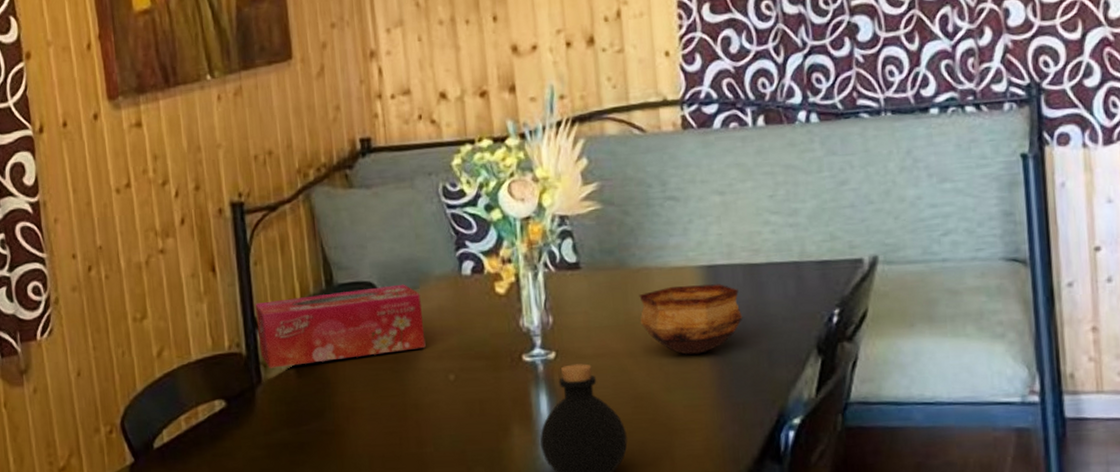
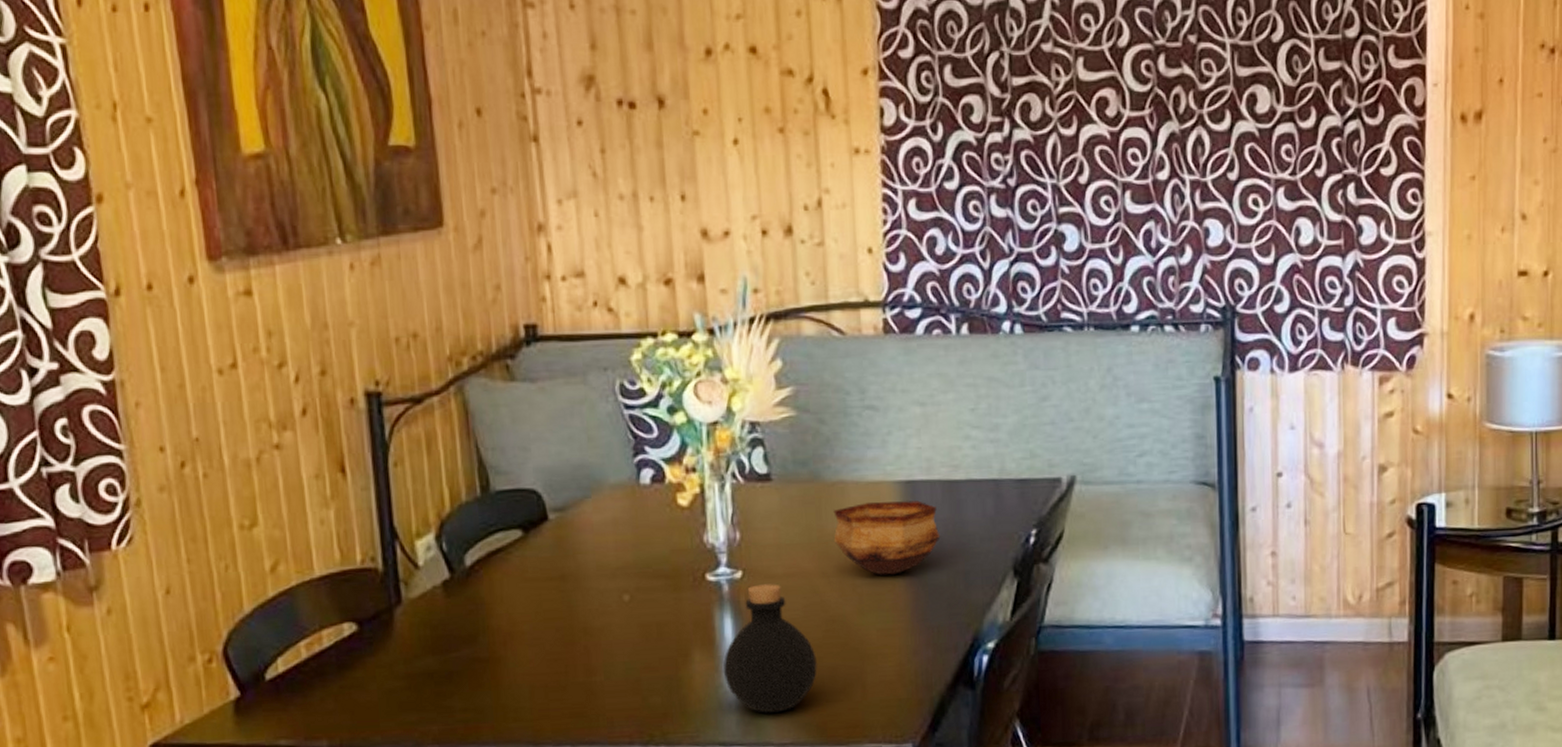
tissue box: present [255,284,426,368] -> none [394,492,597,587]

